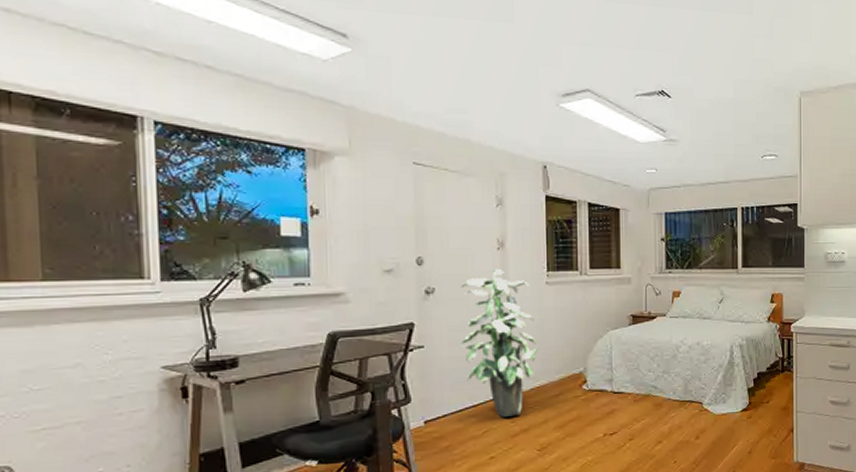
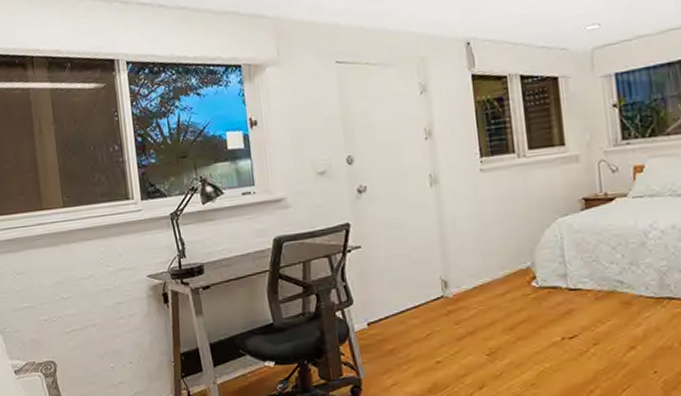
indoor plant: present [461,269,538,417] -> none [392,160,478,319]

